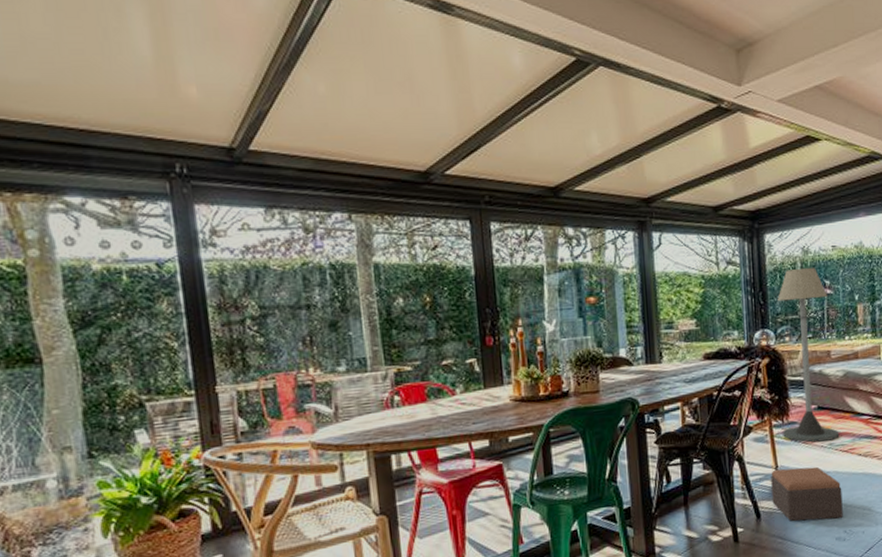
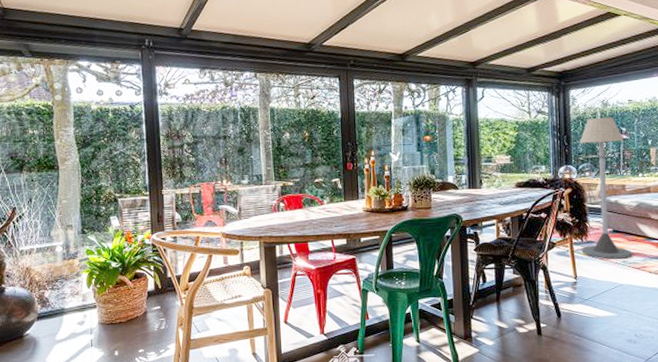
footstool: present [771,466,843,521] -> none [571,278,634,324]

